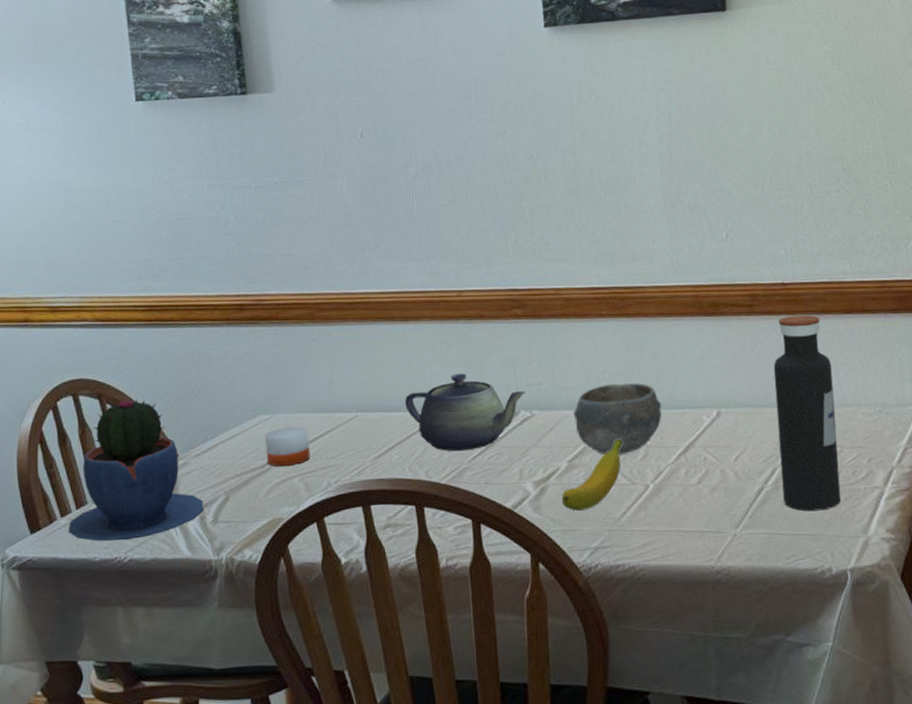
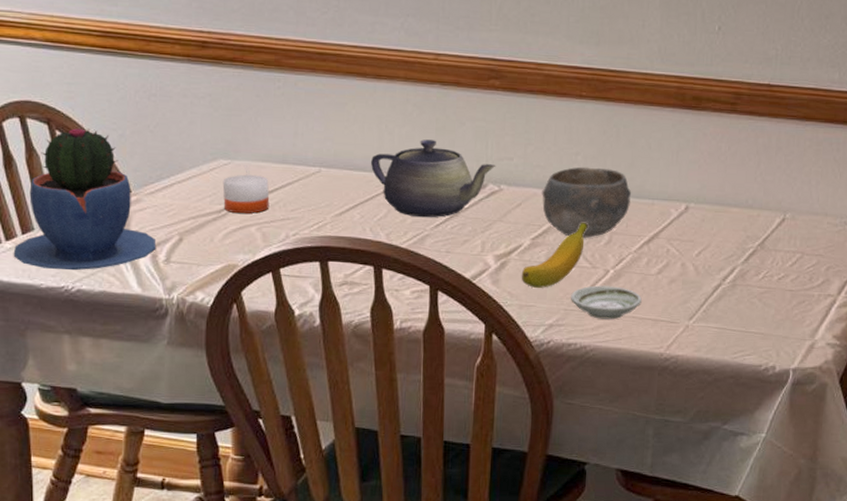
saucer: none [613,501,686,537] -> present [571,285,642,320]
water bottle: present [773,315,842,512] -> none [739,118,805,312]

